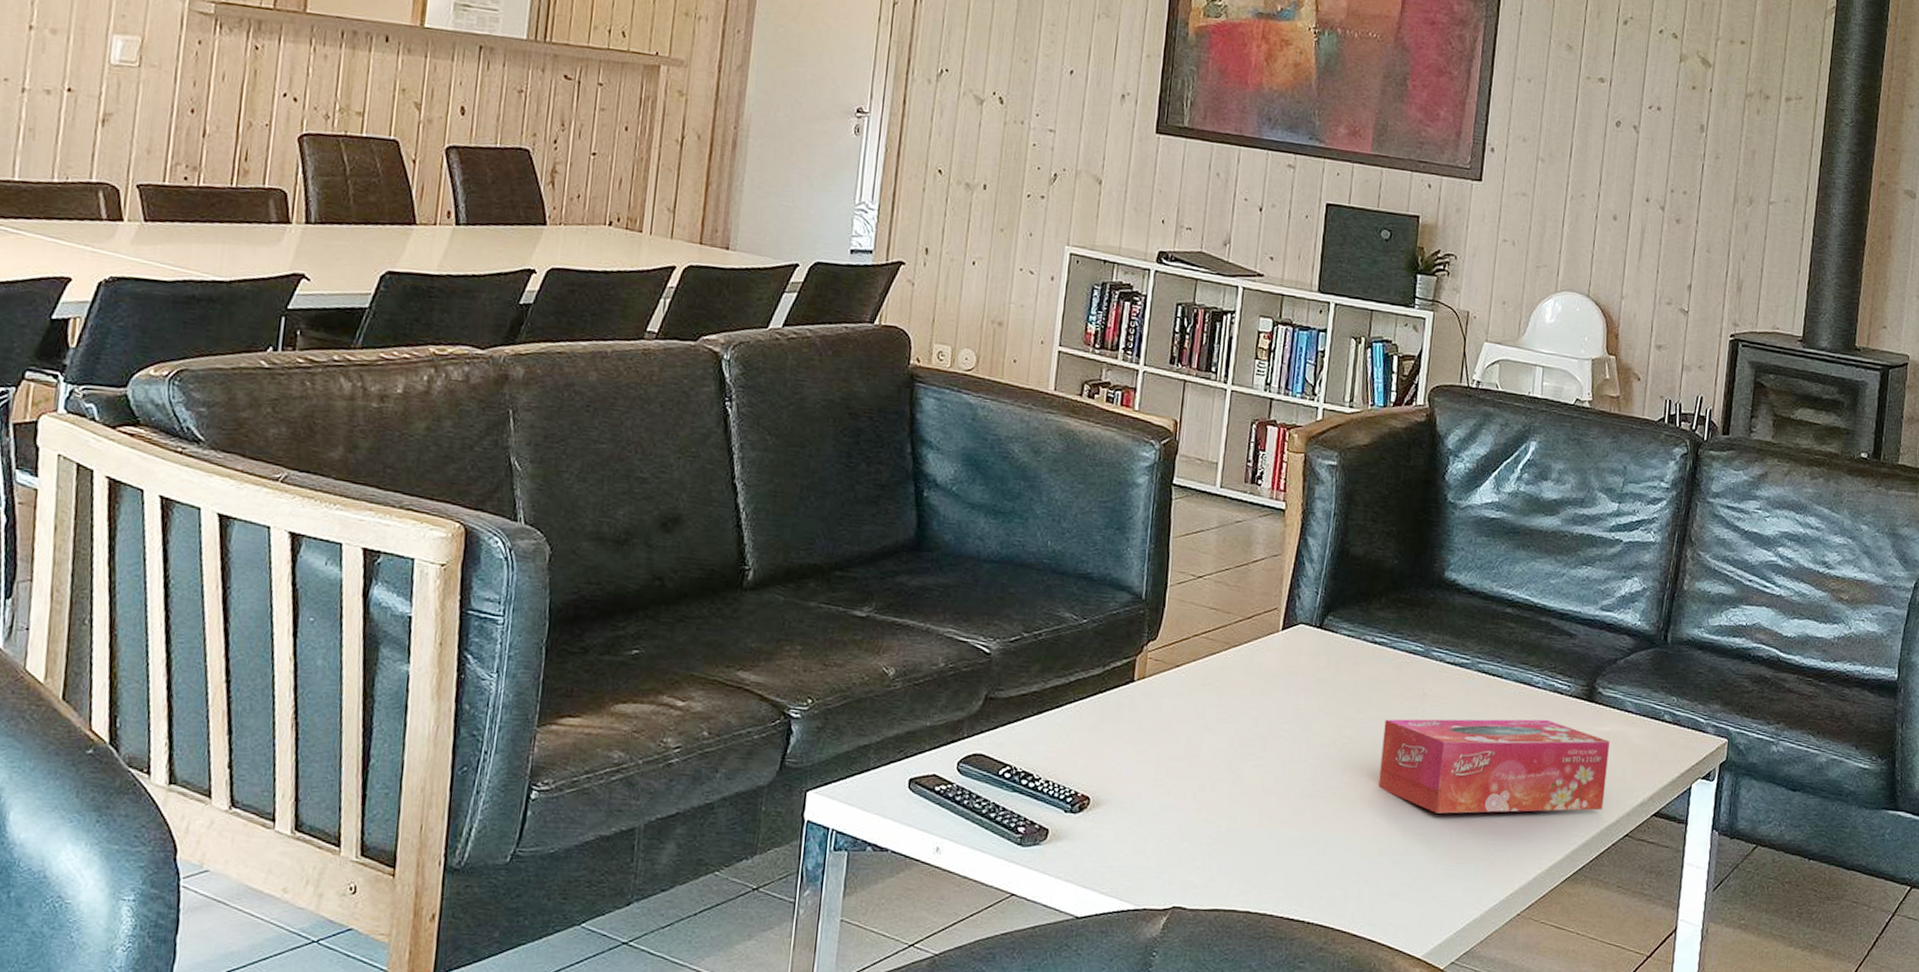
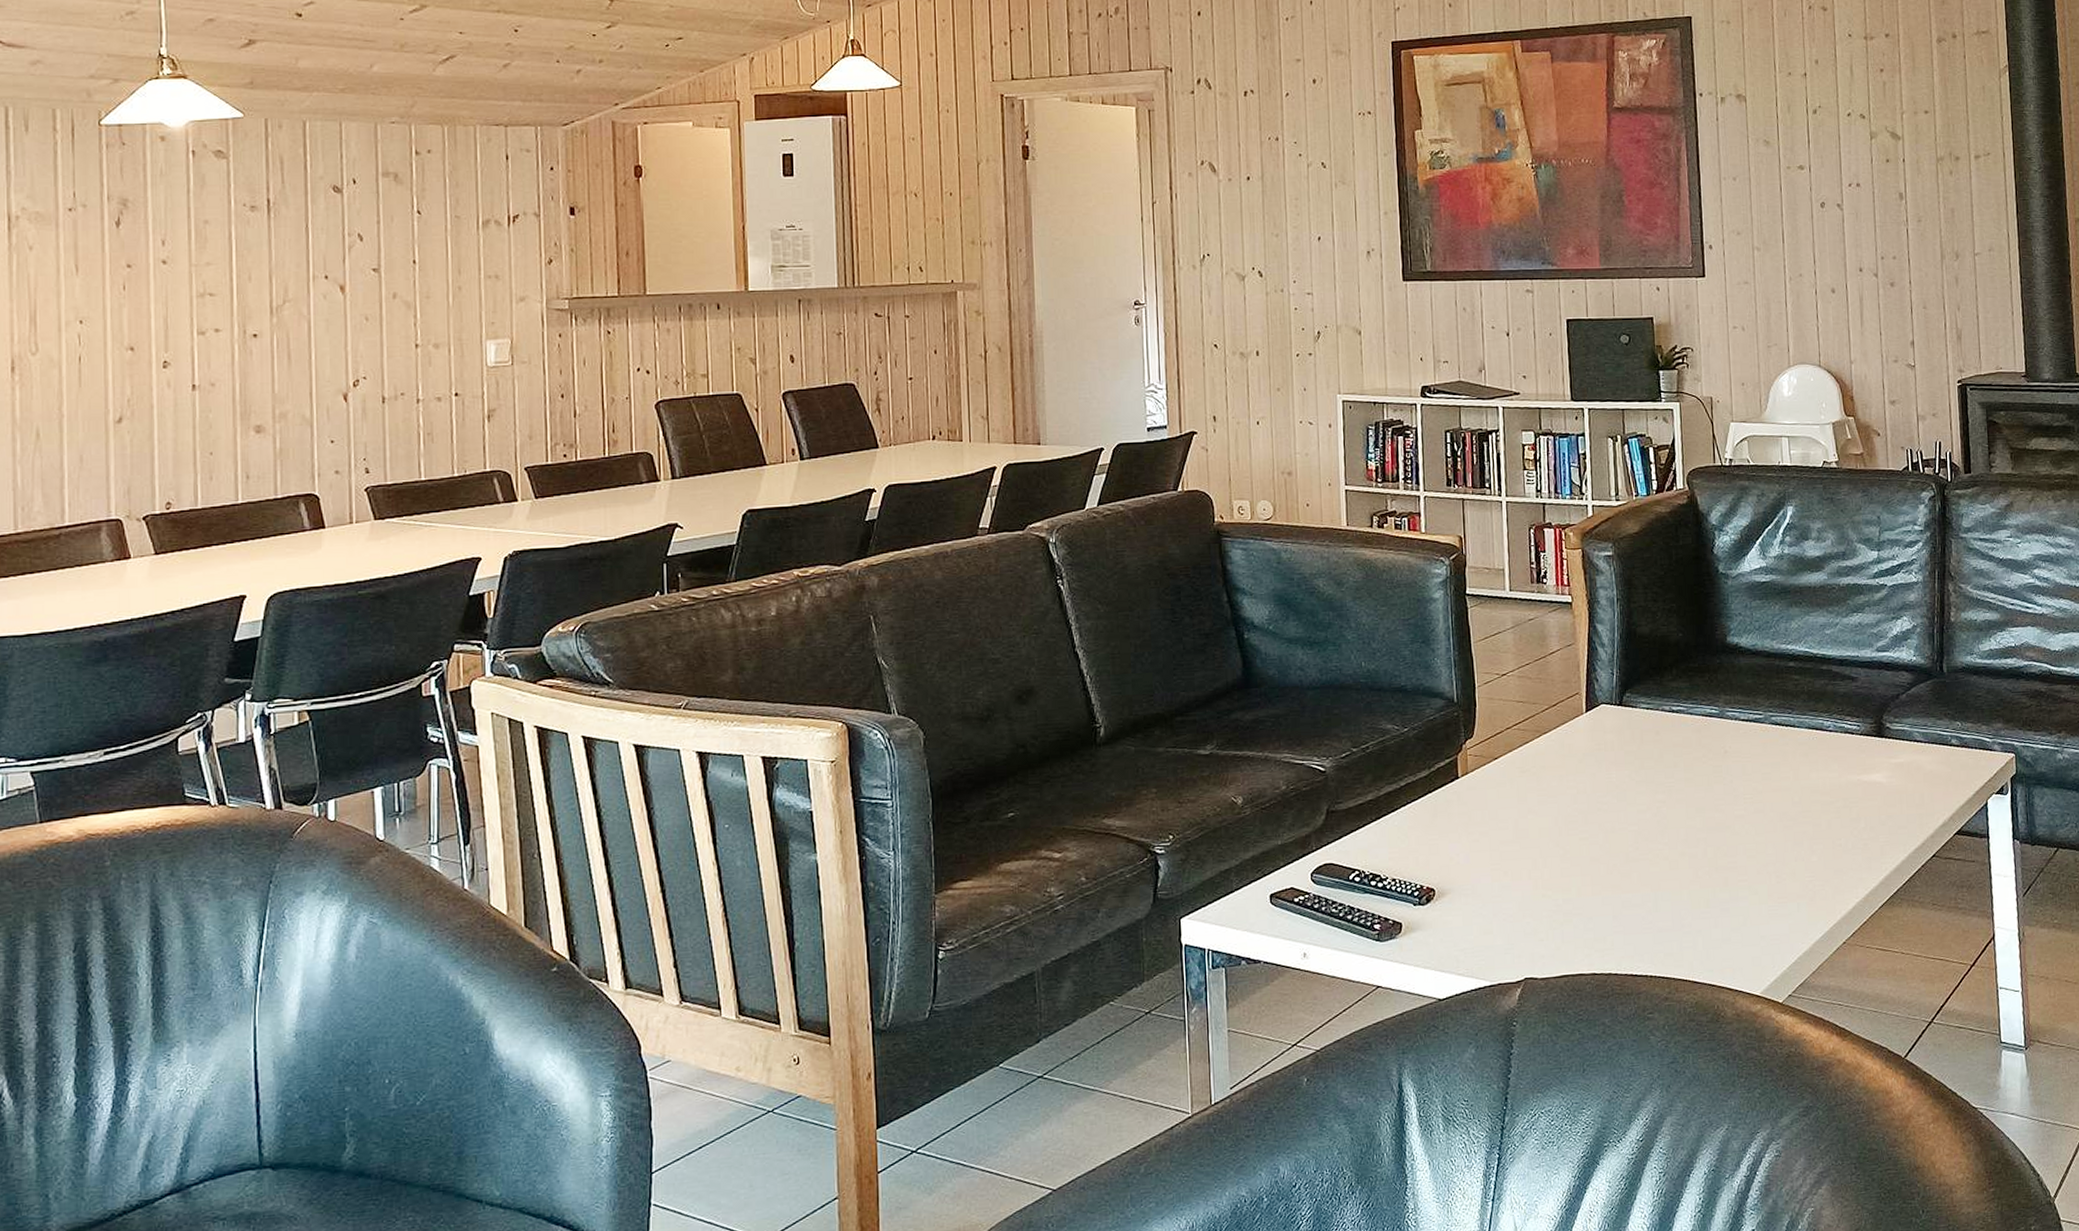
tissue box: present [1378,719,1610,814] -> none [1693,759,1908,860]

